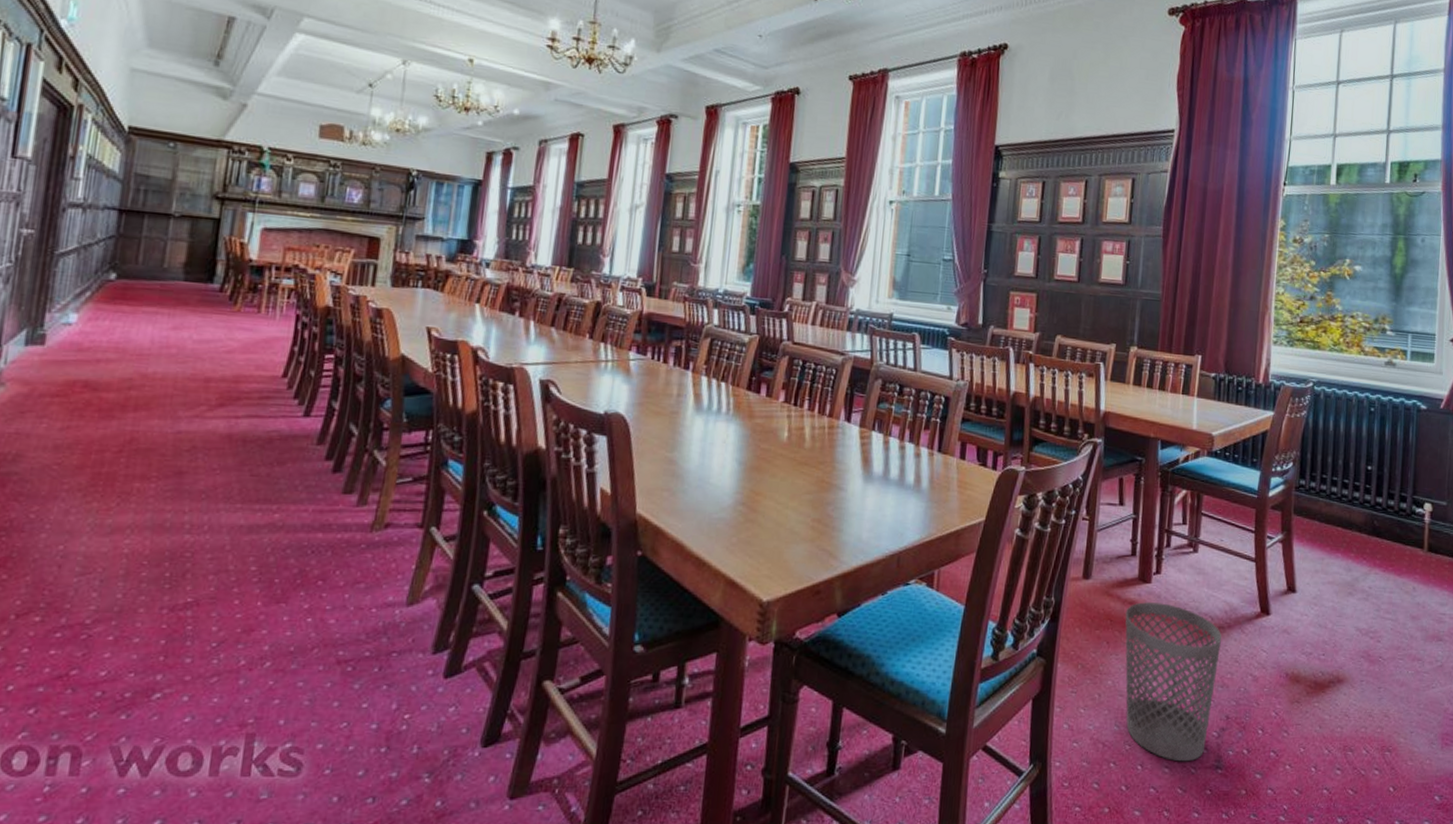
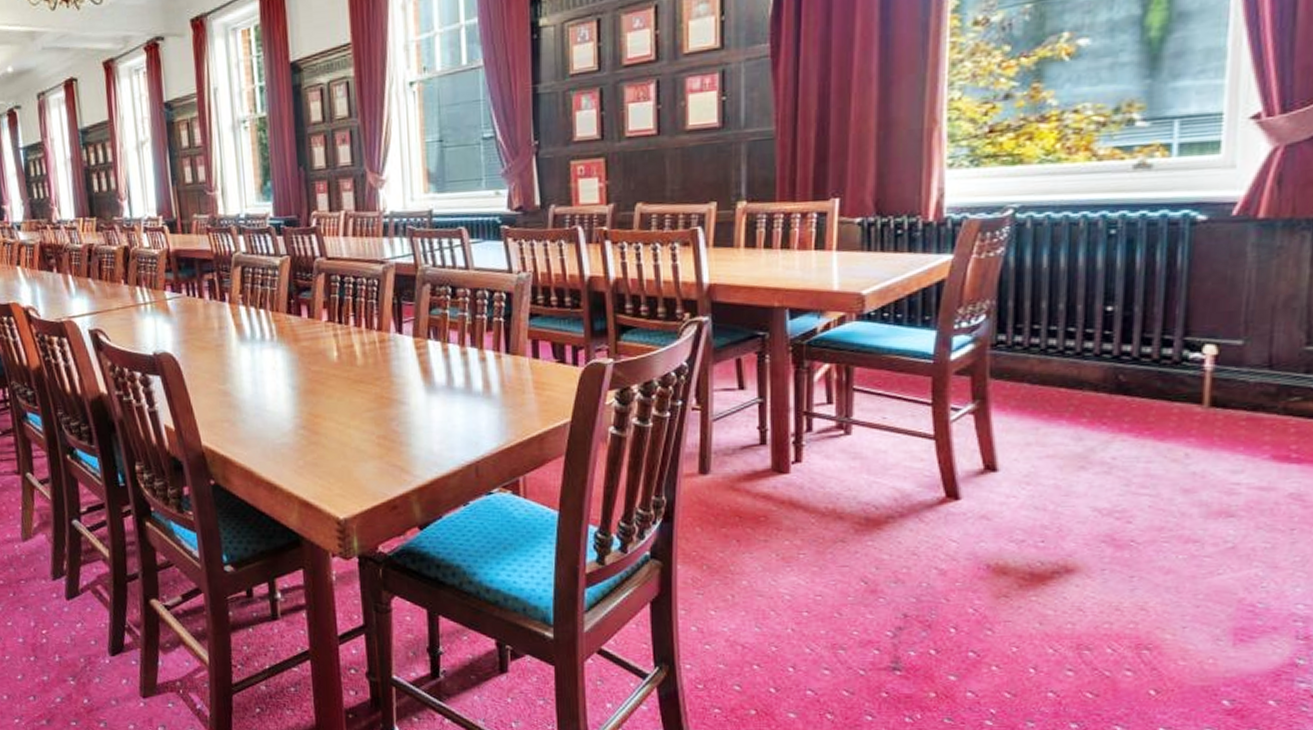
wastebasket: present [1125,602,1222,762] -> none [758,494,892,663]

